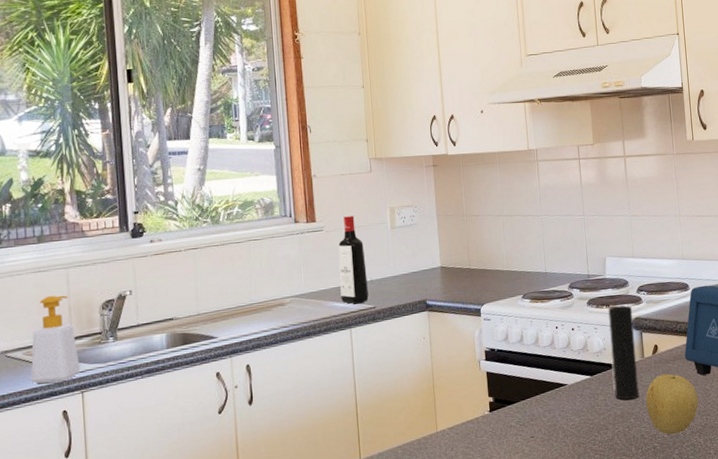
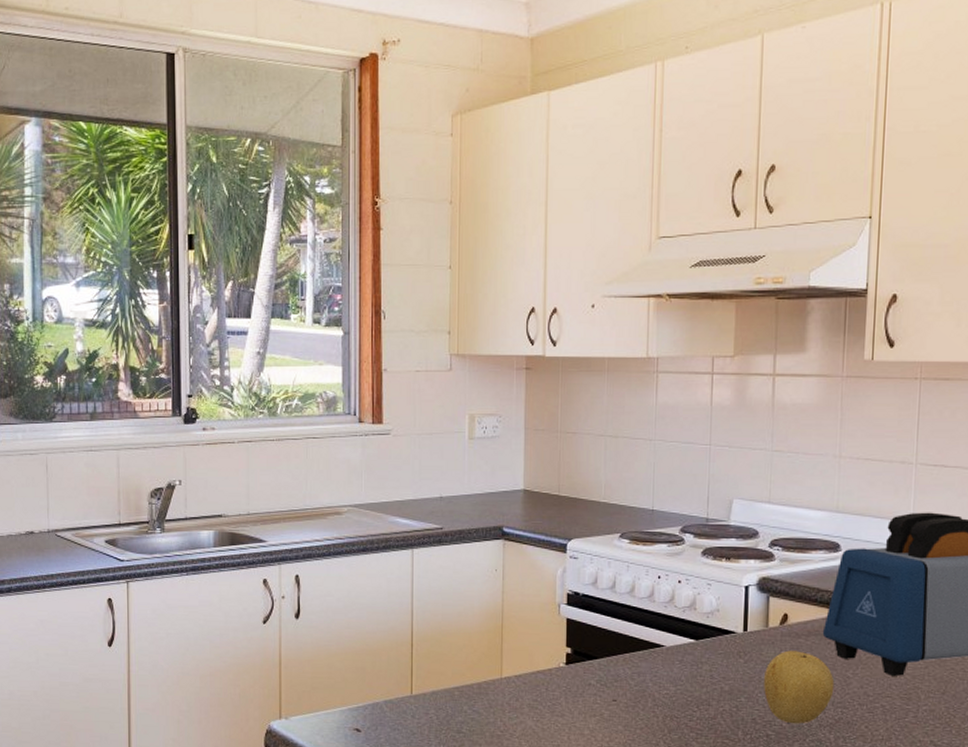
soap bottle: present [30,295,80,384] -> none [78,478,126,569]
liquor bottle: present [338,216,369,304] -> none [404,420,436,521]
cup: present [607,305,639,400] -> none [723,559,760,675]

